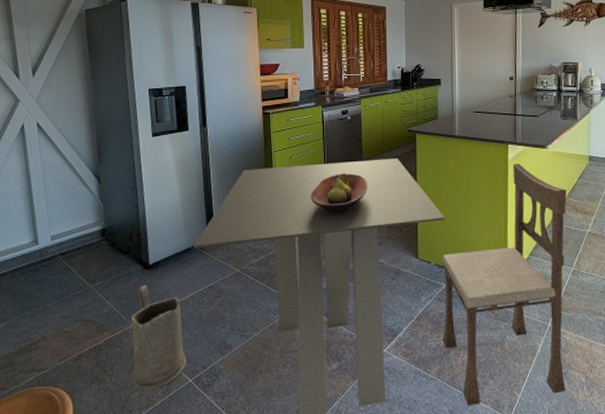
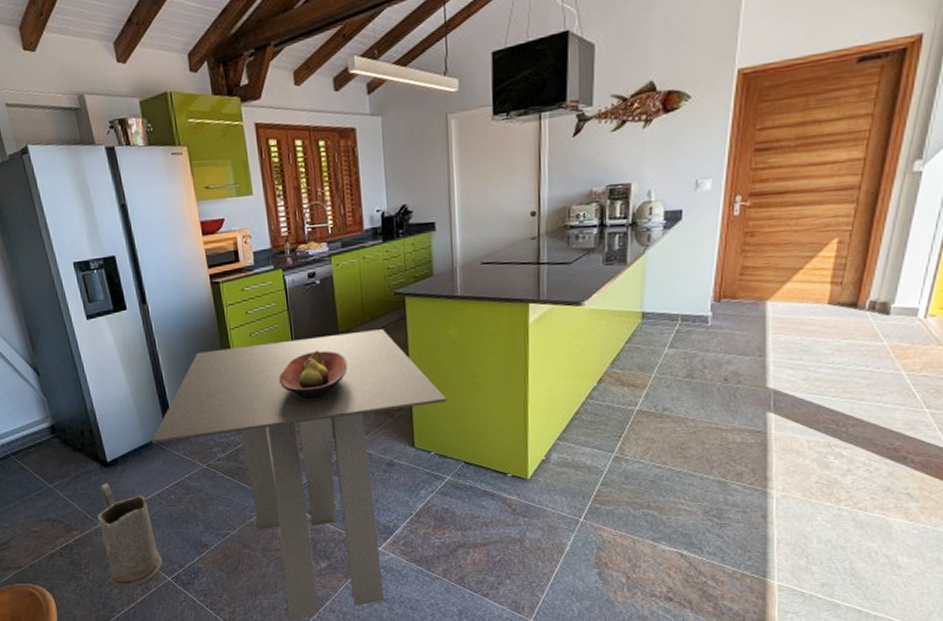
dining chair: present [442,163,567,406] -> none [444,327,609,607]

